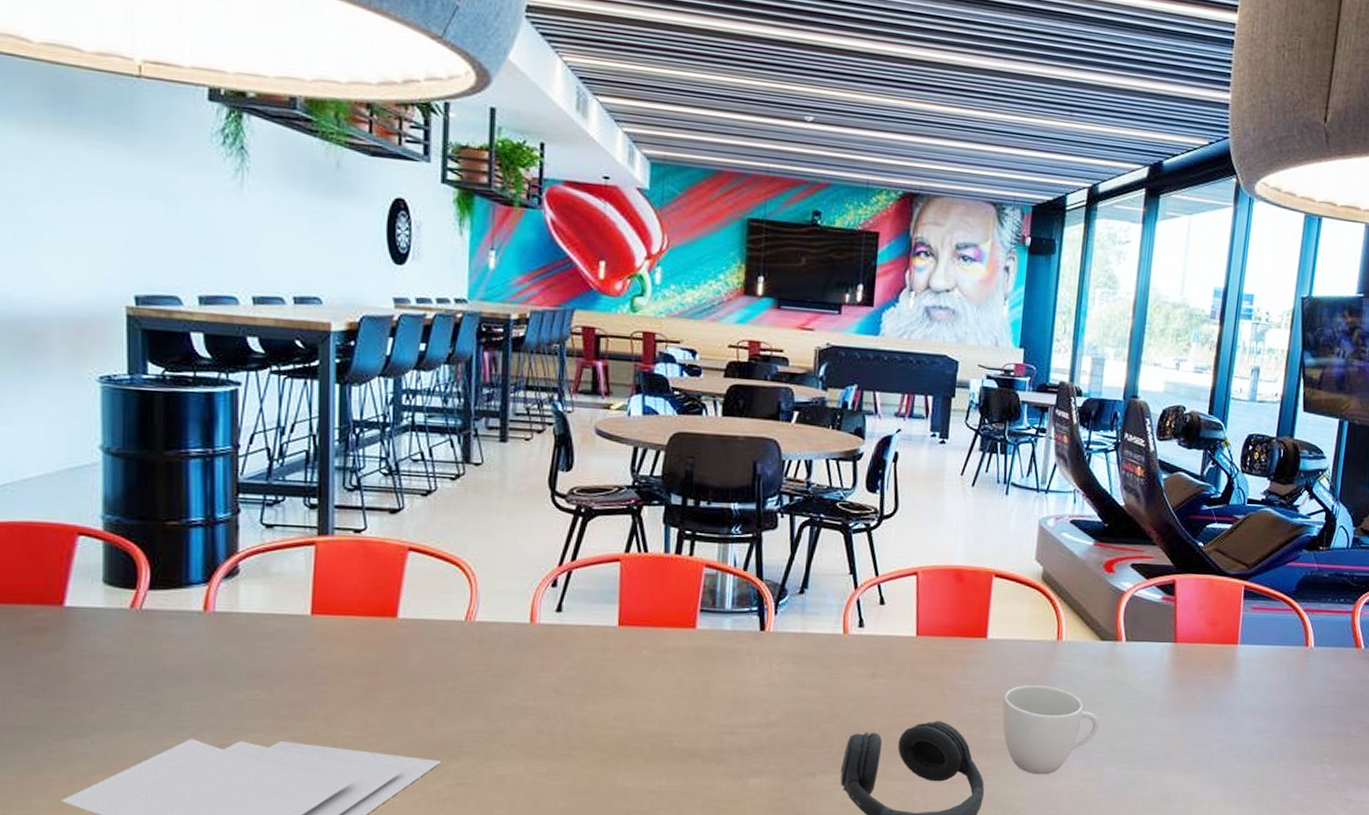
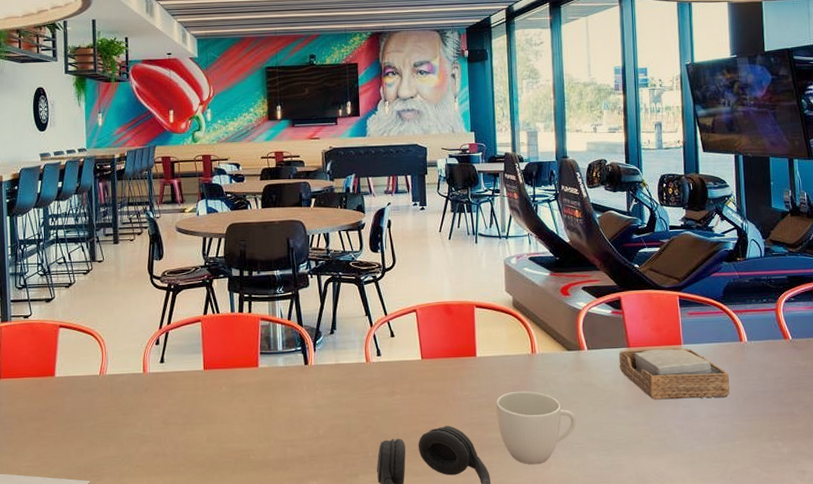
napkin holder: none [1160,645,1286,711] -> present [619,348,730,400]

